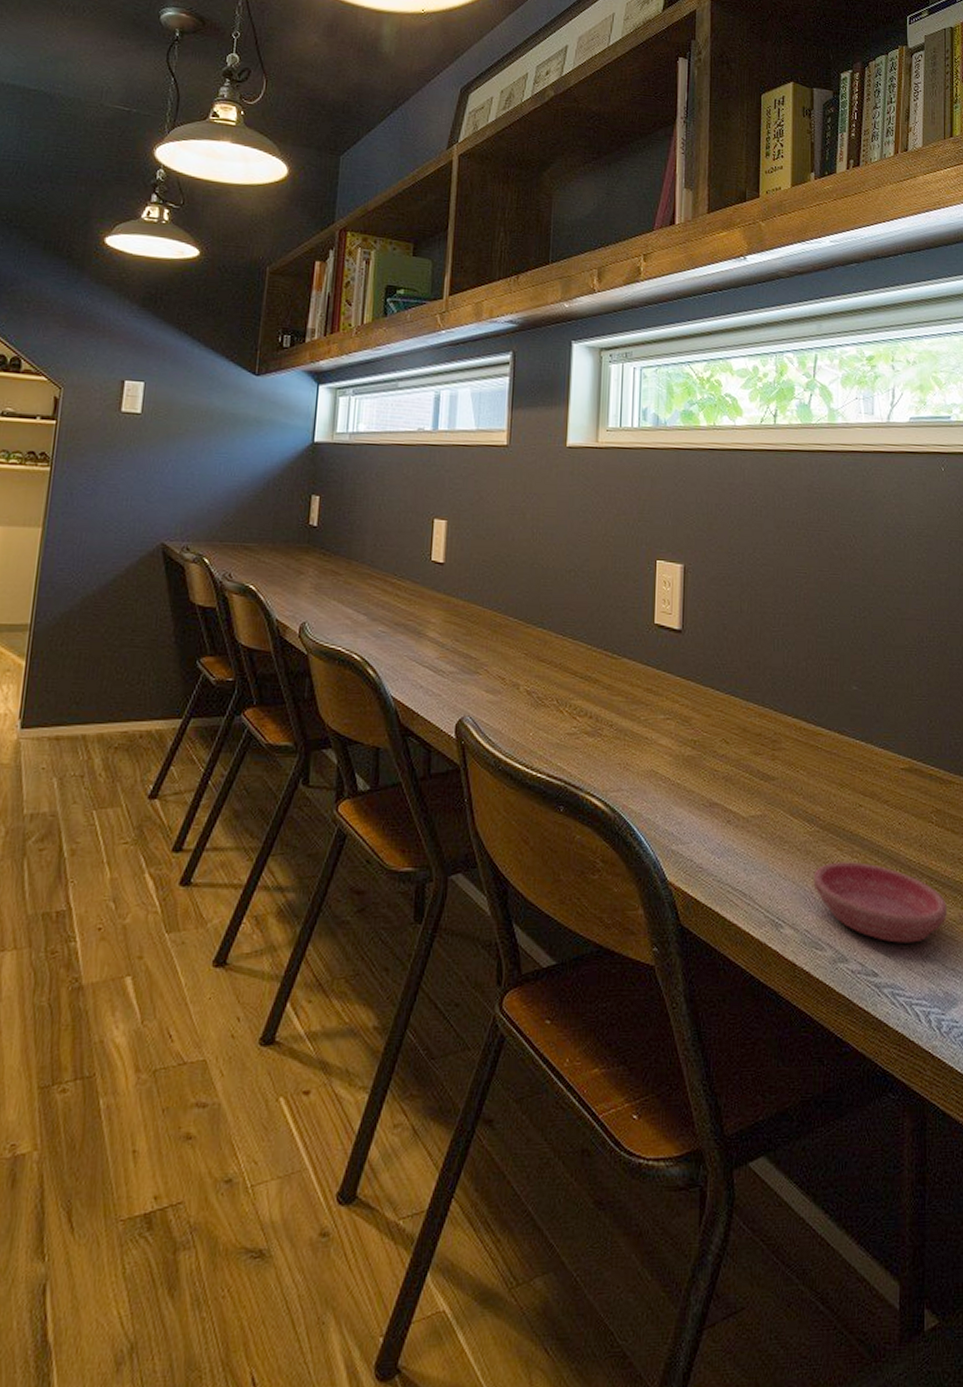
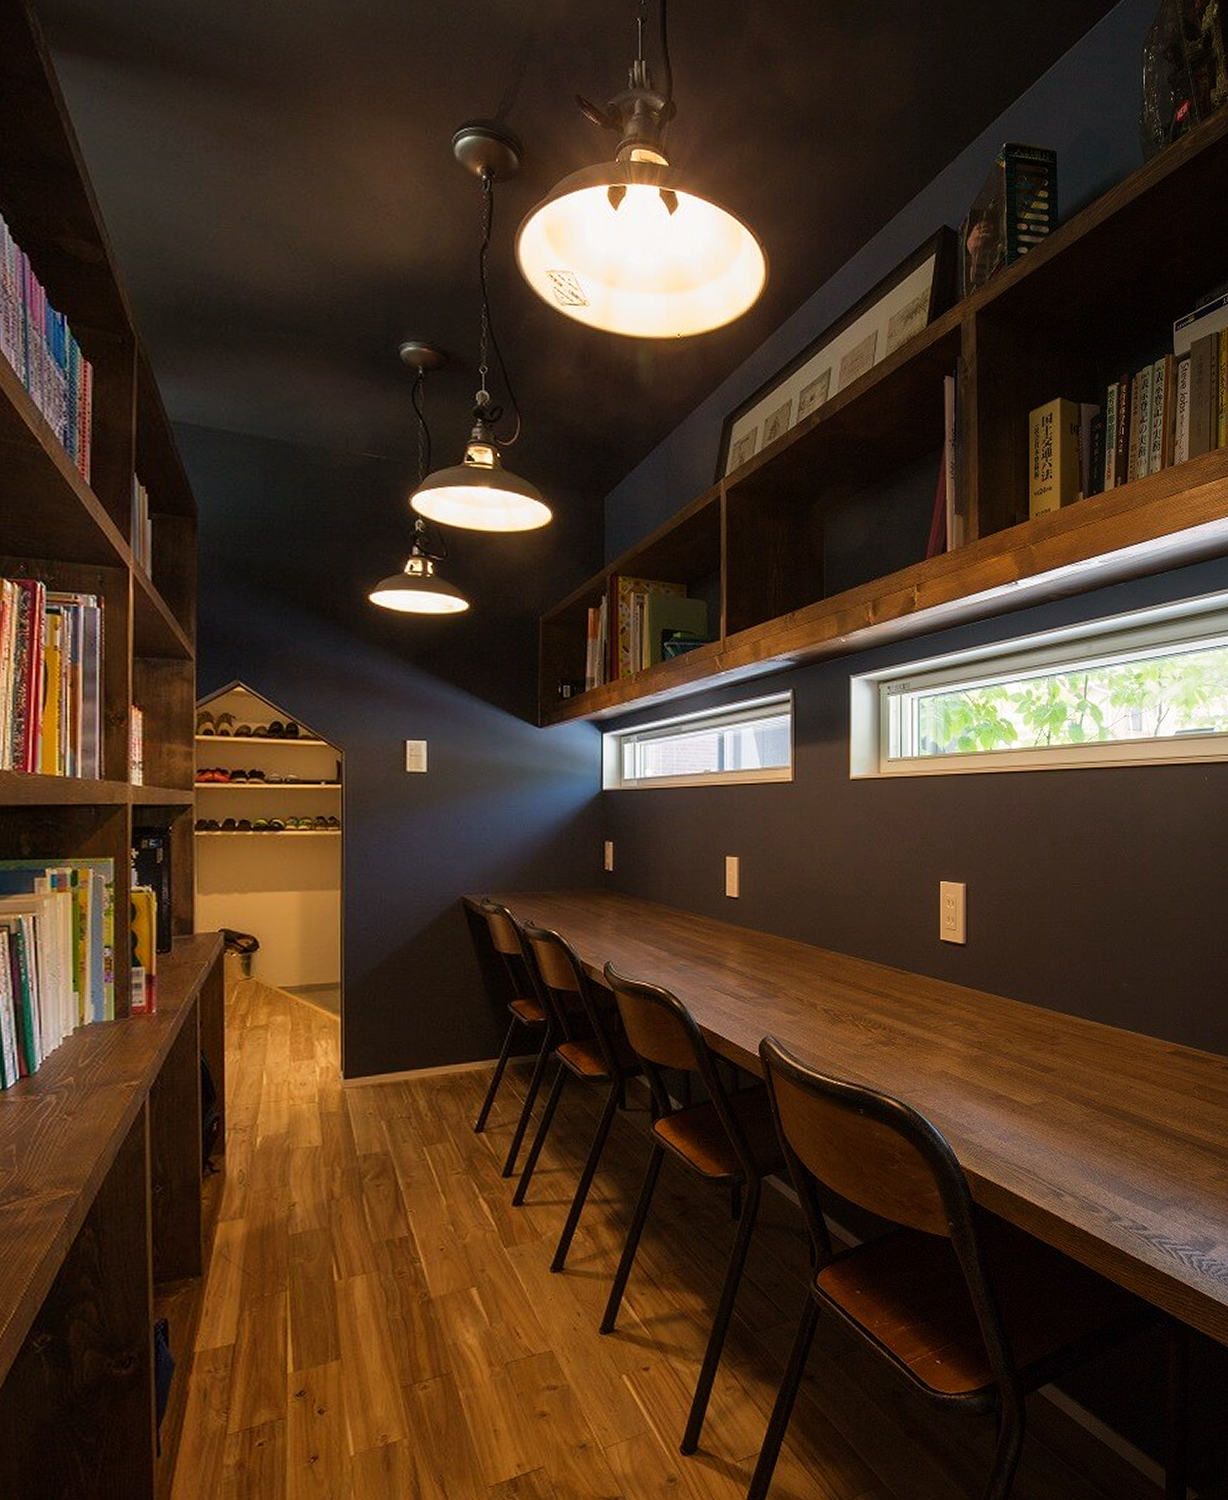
saucer: present [813,862,947,943] -> none [1090,1135,1207,1201]

